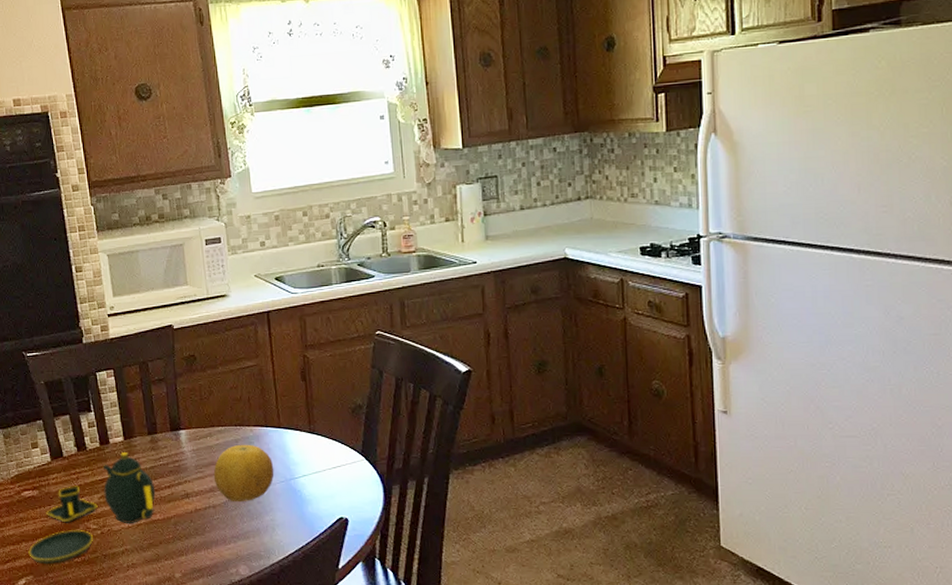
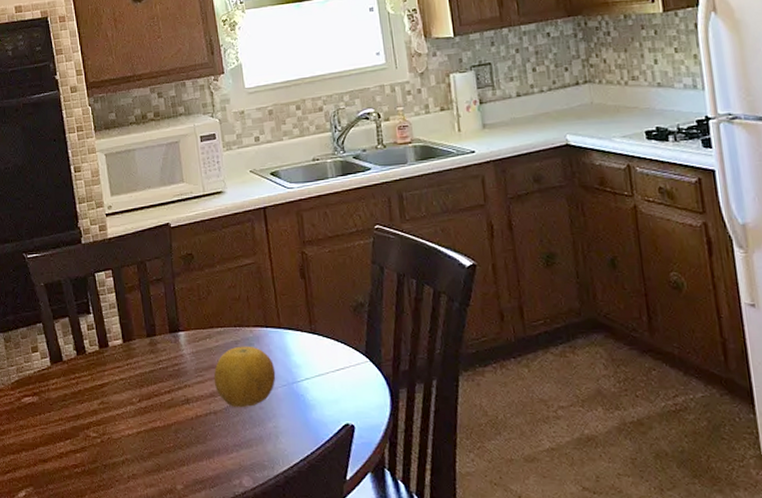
teapot: present [28,452,156,565] -> none [28,356,156,475]

